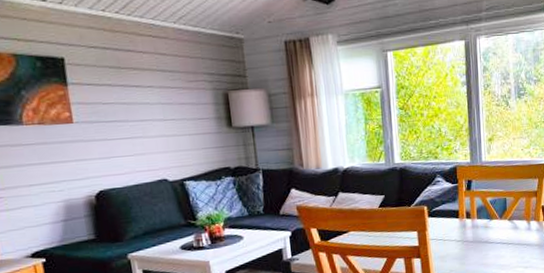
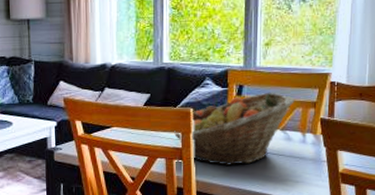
fruit basket: none [410,184,518,259] -> present [174,92,294,165]

